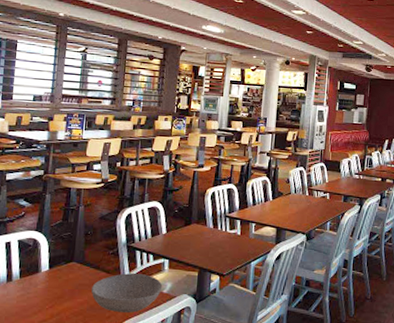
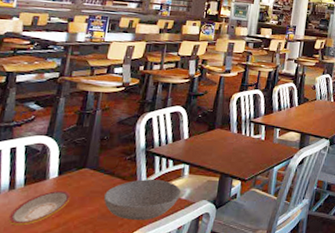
plate: none [8,282,62,316] -> present [8,190,71,226]

